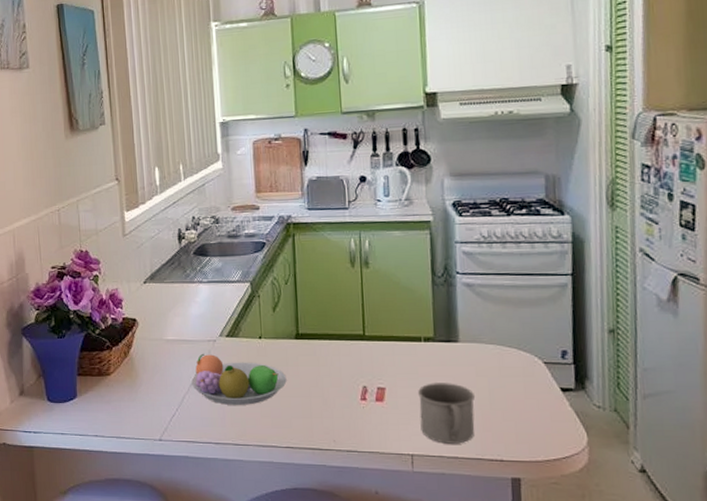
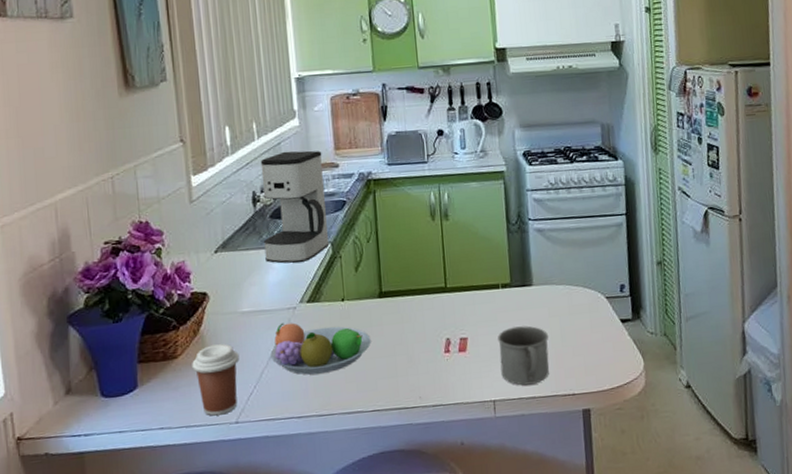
coffee cup: none [122,367,164,431] -> present [192,344,240,416]
coffee maker: none [186,192,249,298] -> present [260,150,330,264]

